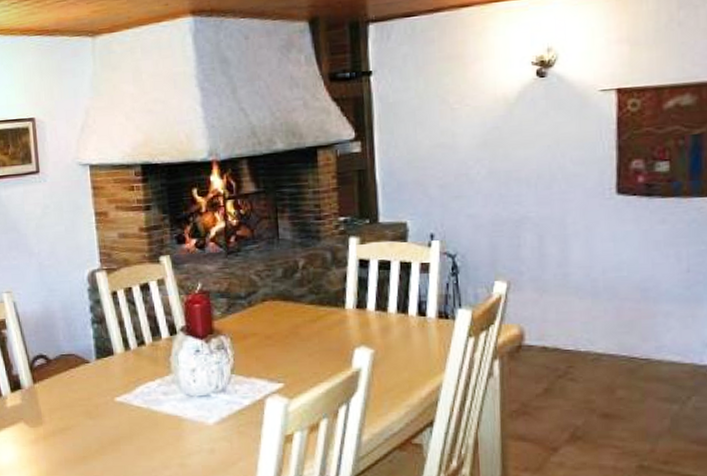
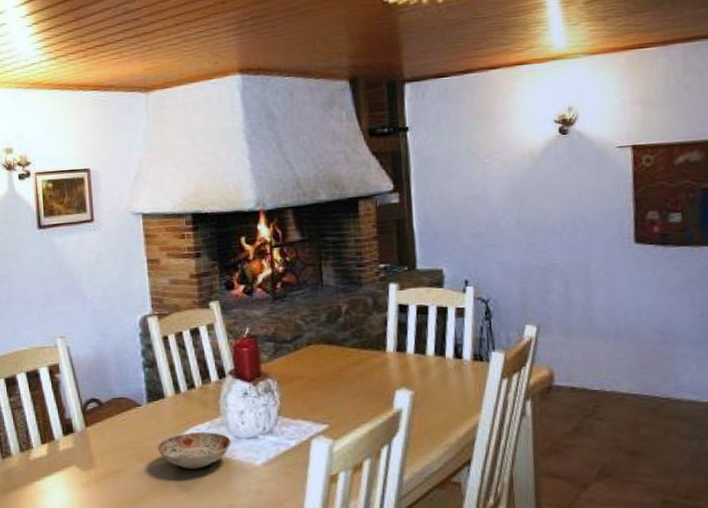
dish: none [106,390,183,427] -> present [157,432,232,469]

